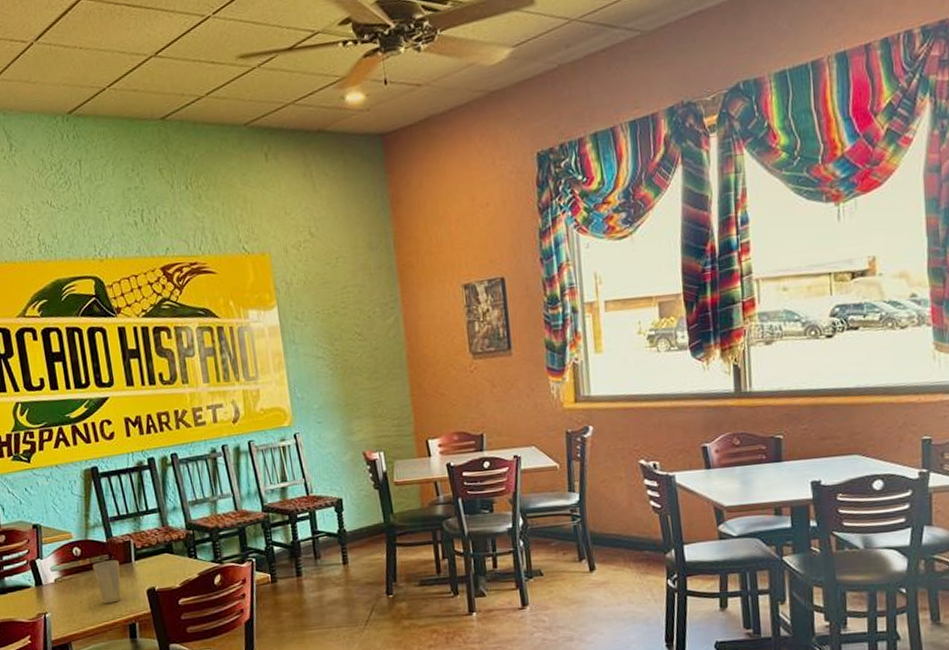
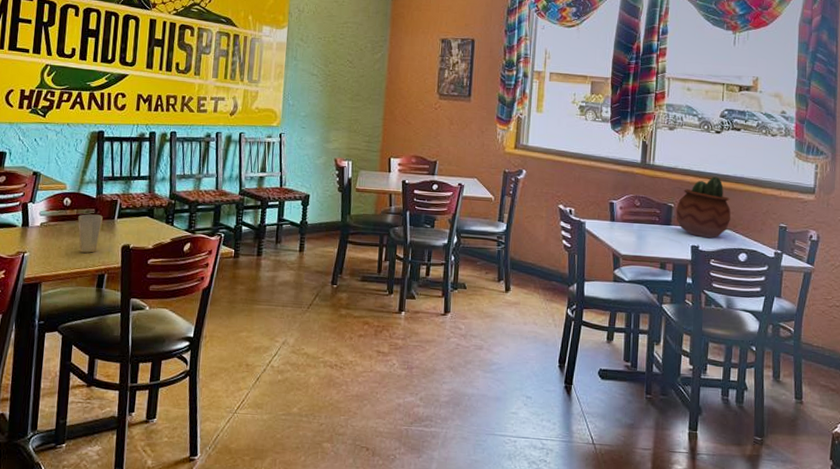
flowerpot: none [786,392,859,470] -> present [676,176,731,239]

